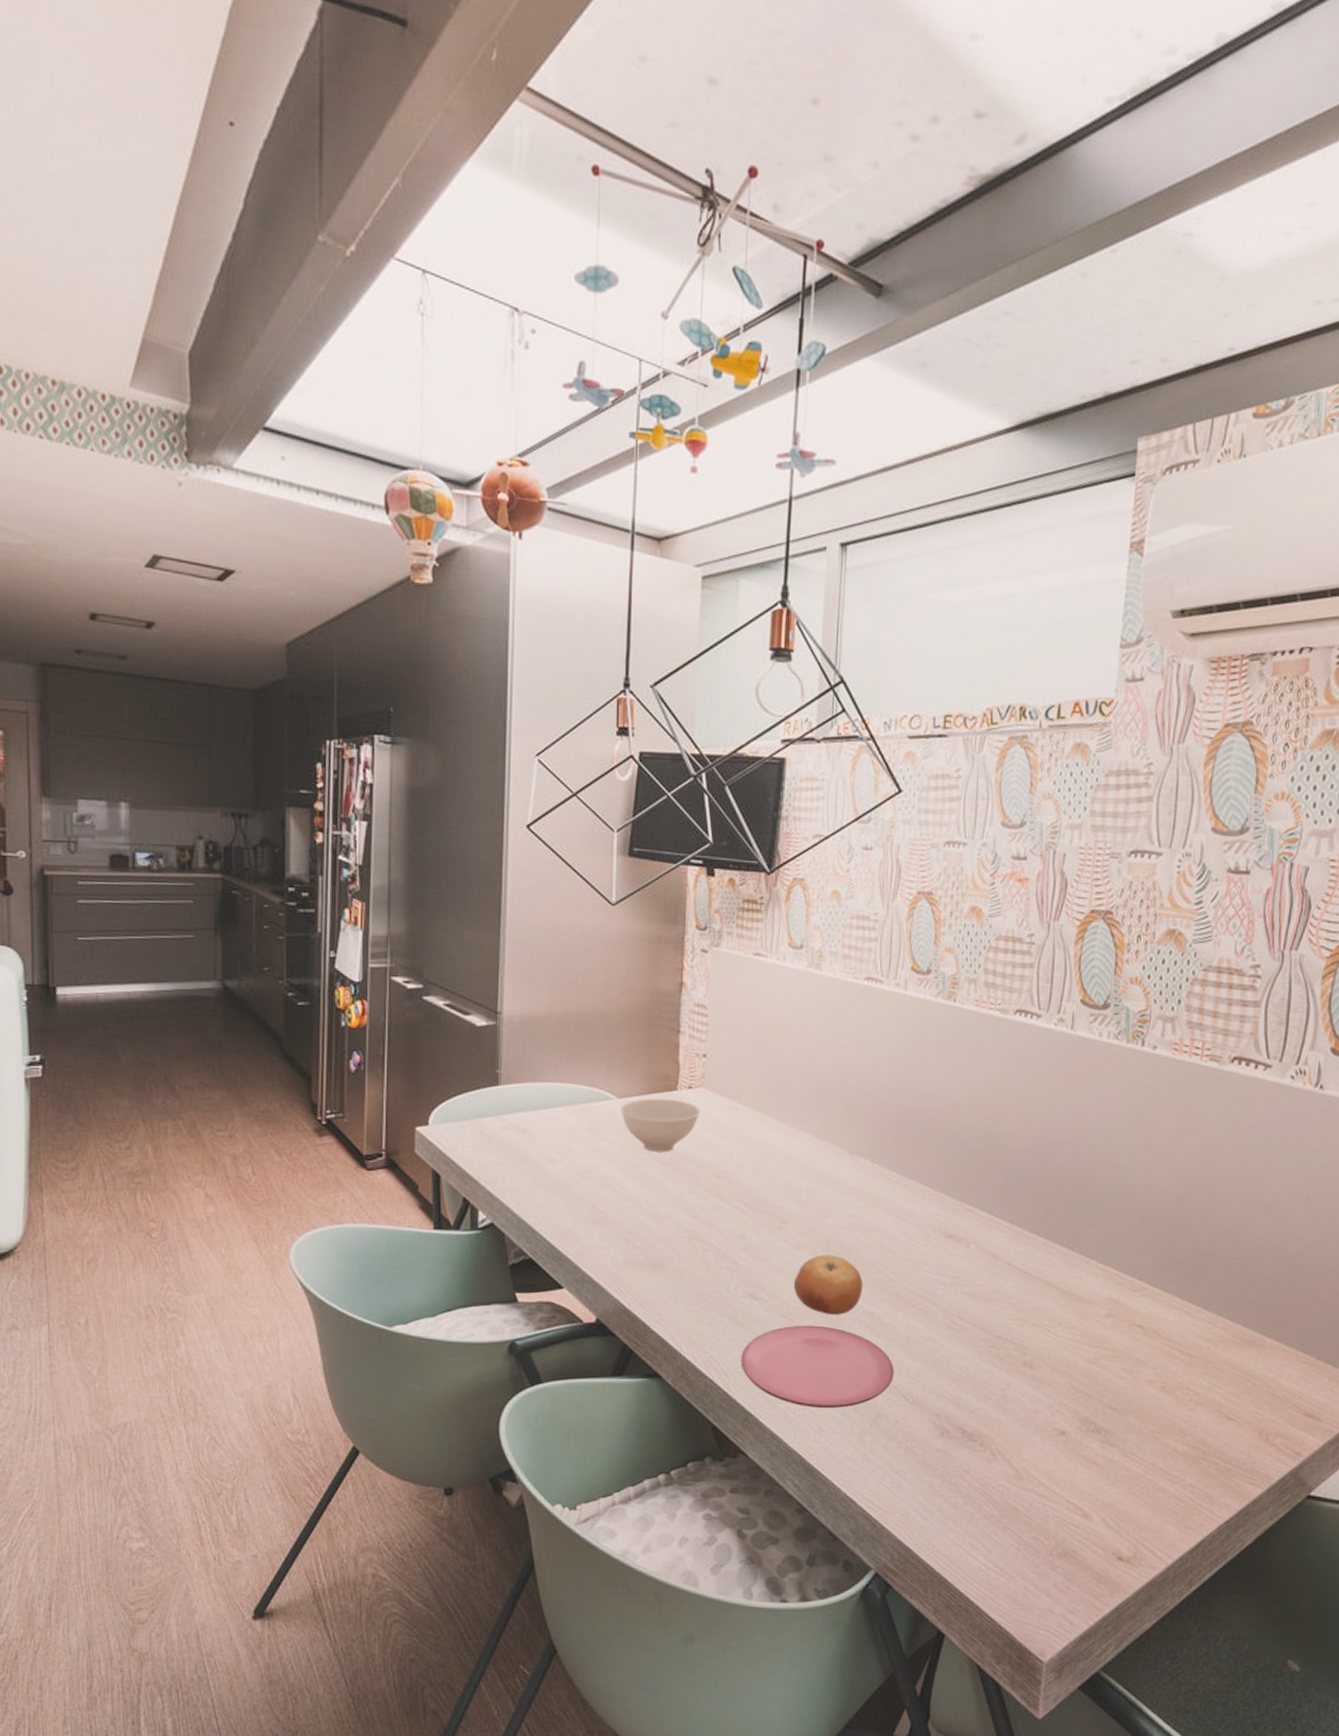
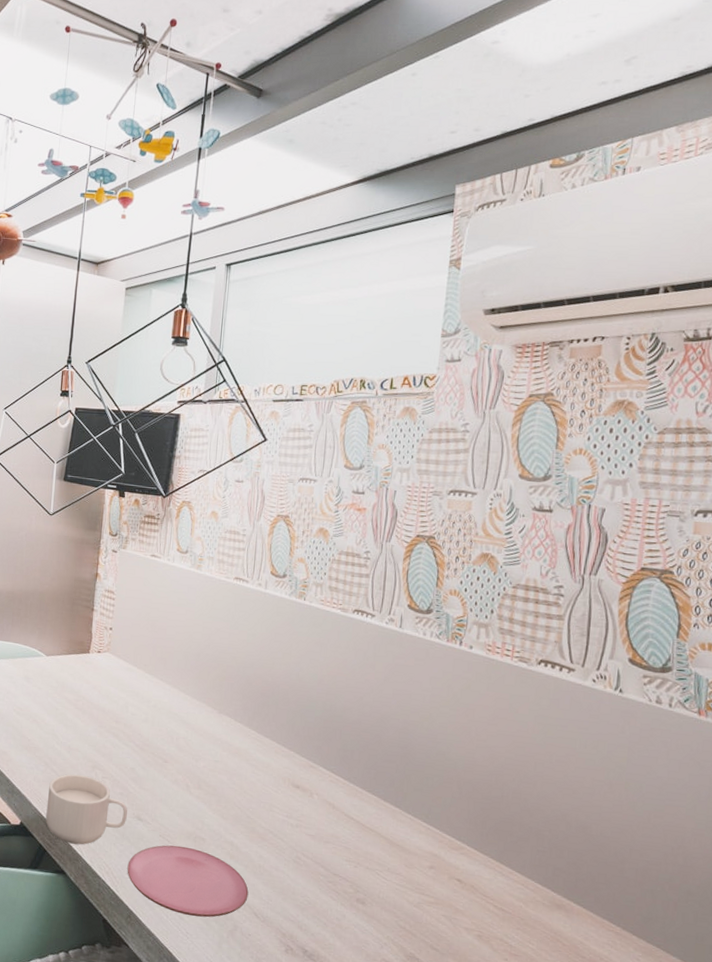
bowl: present [621,1098,701,1152] -> none [47,657,106,700]
cup: none [630,1250,738,1339] -> present [45,774,127,845]
fruit: present [793,1255,864,1315] -> none [170,790,226,841]

